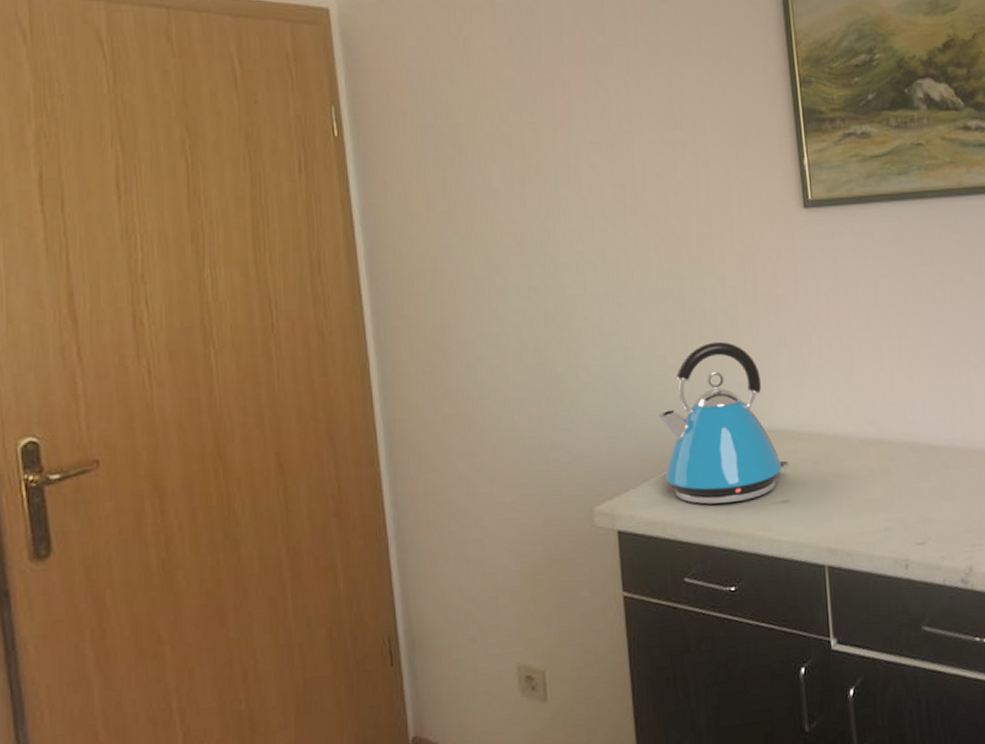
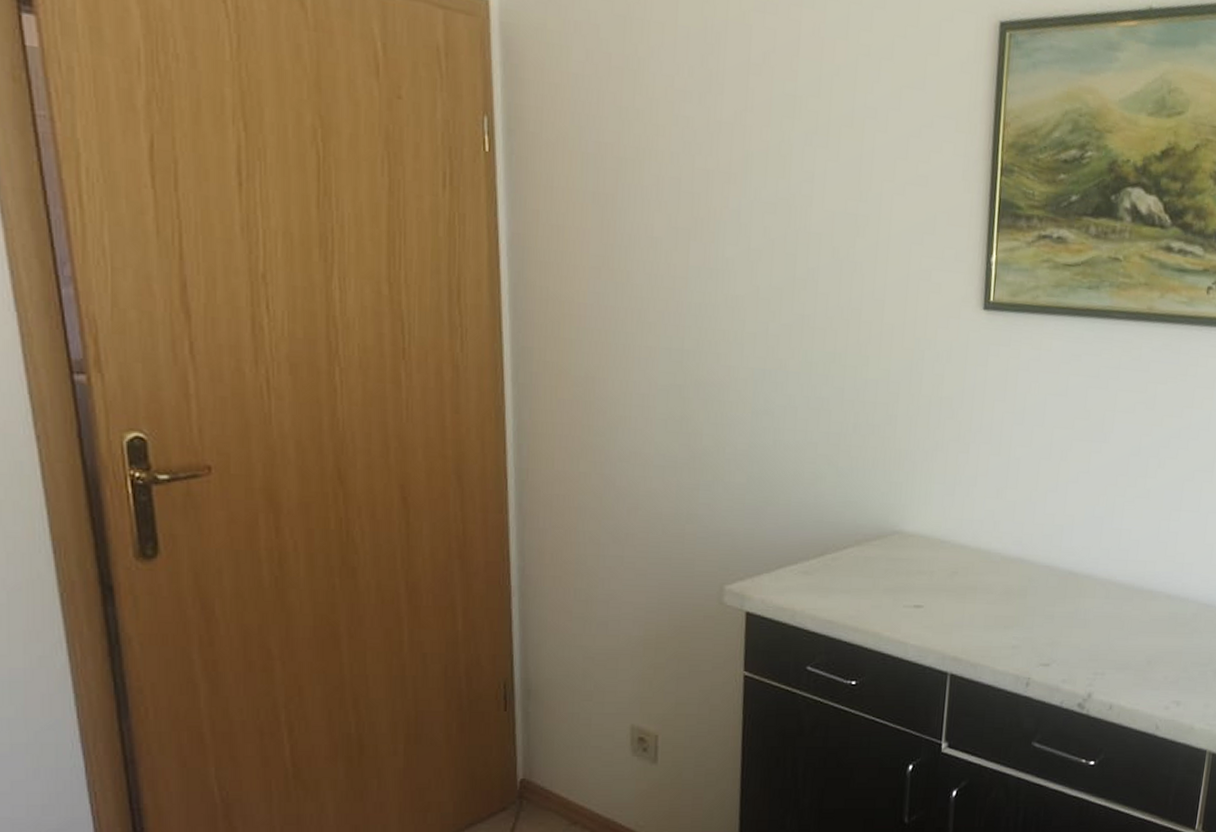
kettle: present [659,341,790,505] -> none [800,436,929,601]

